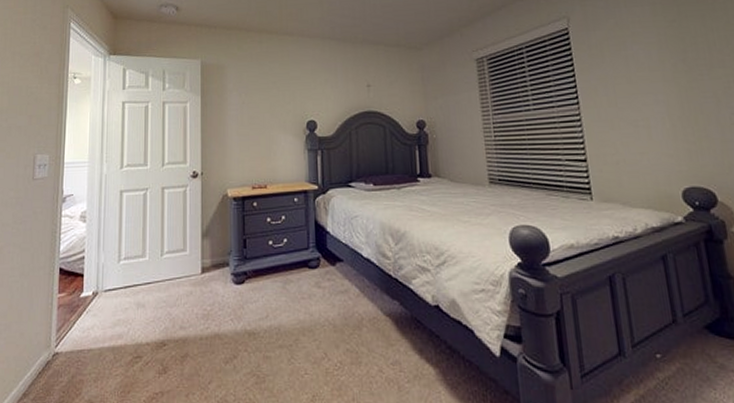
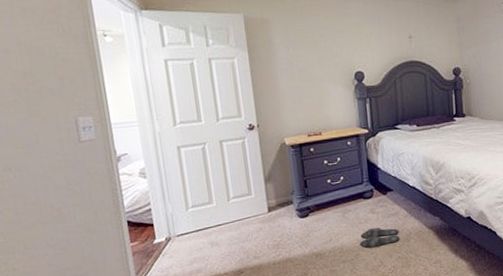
slippers: none [301,306,349,333] -> present [360,227,400,249]

